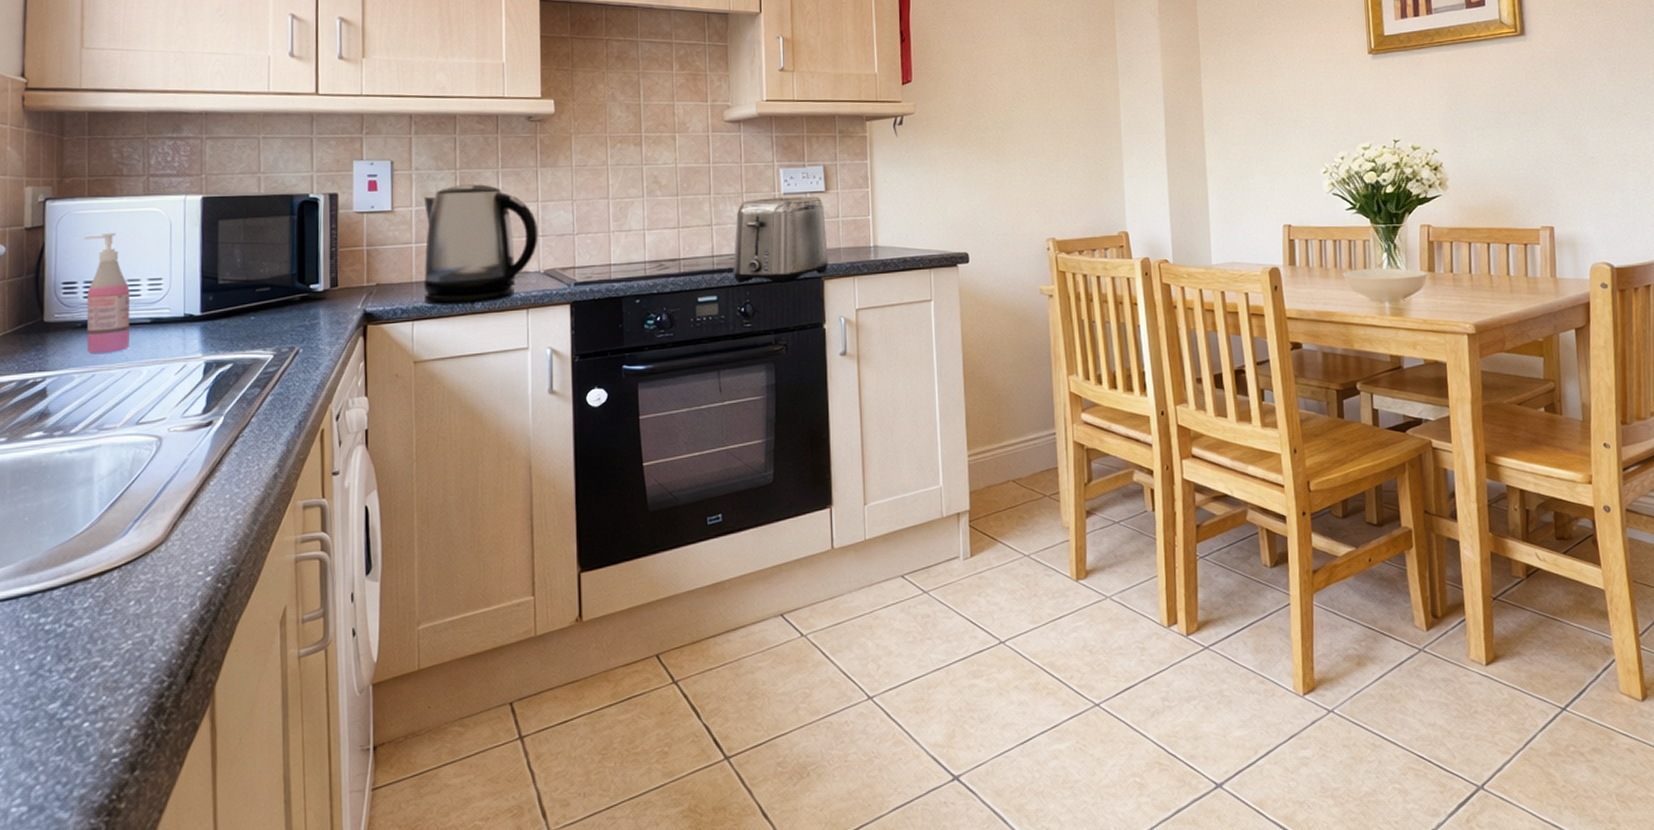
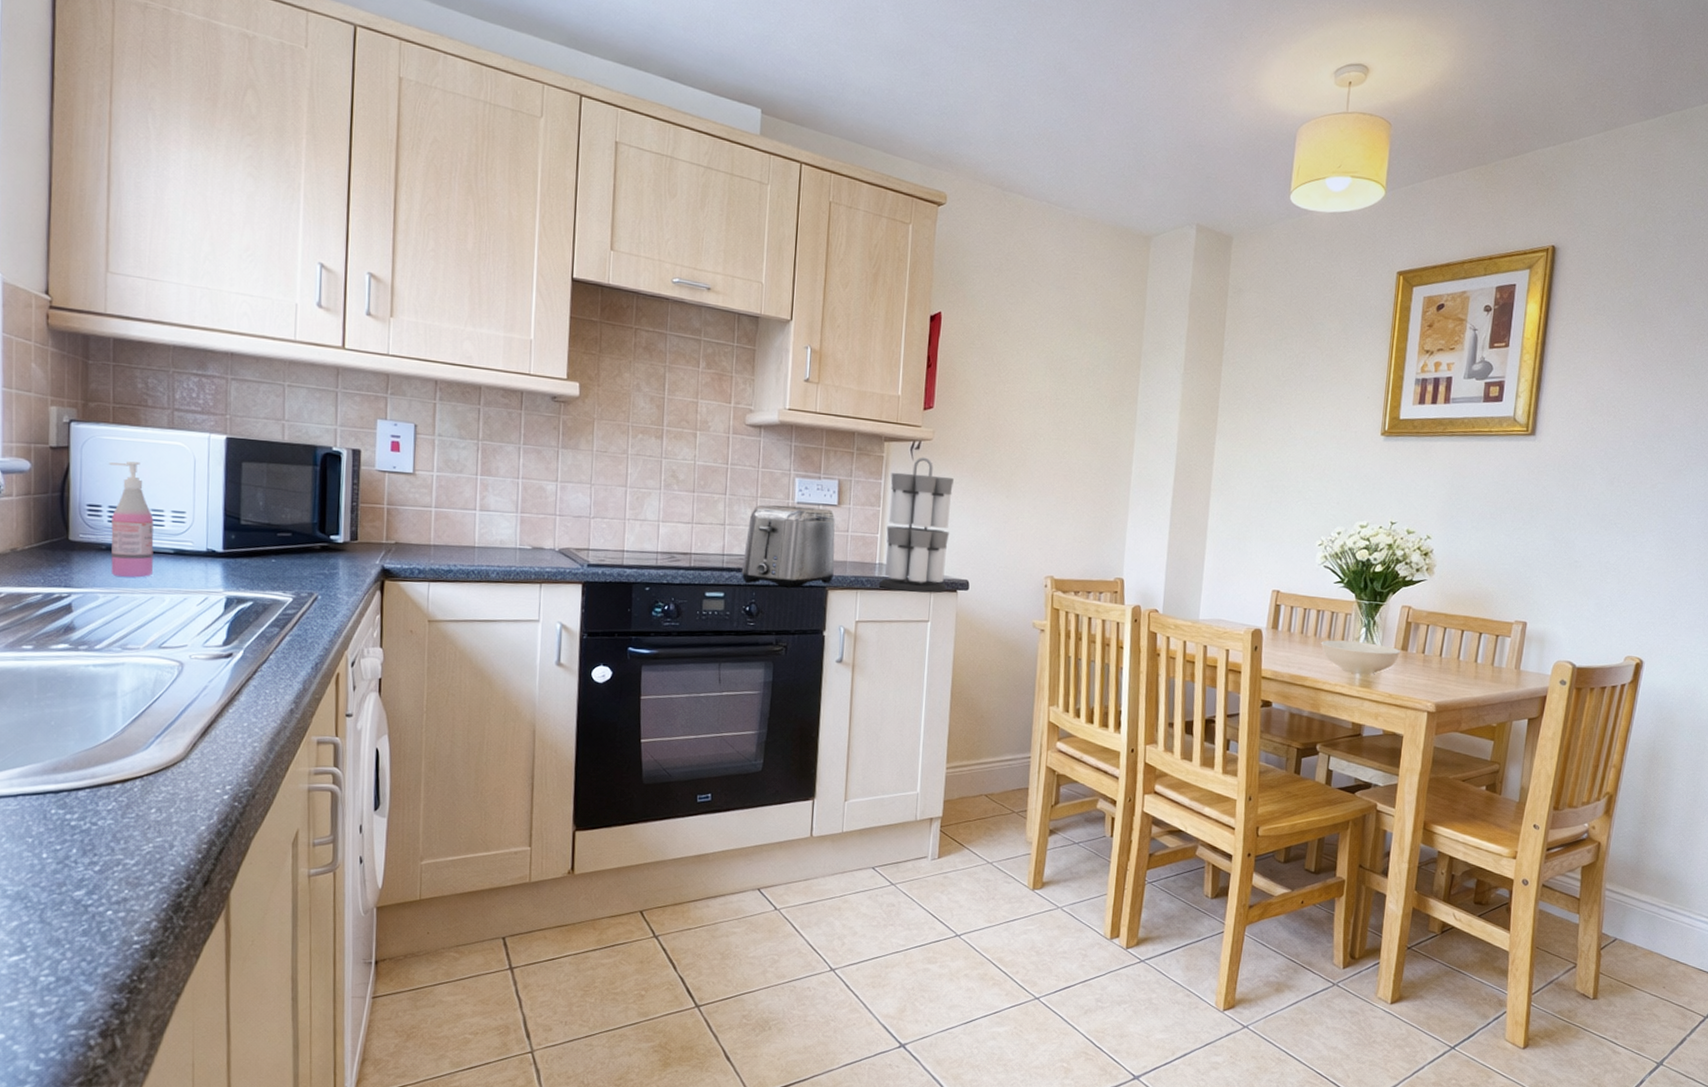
kettle: present [423,184,539,306] -> none [441,455,556,574]
spice rack: none [876,132,947,273] -> present [879,457,954,594]

